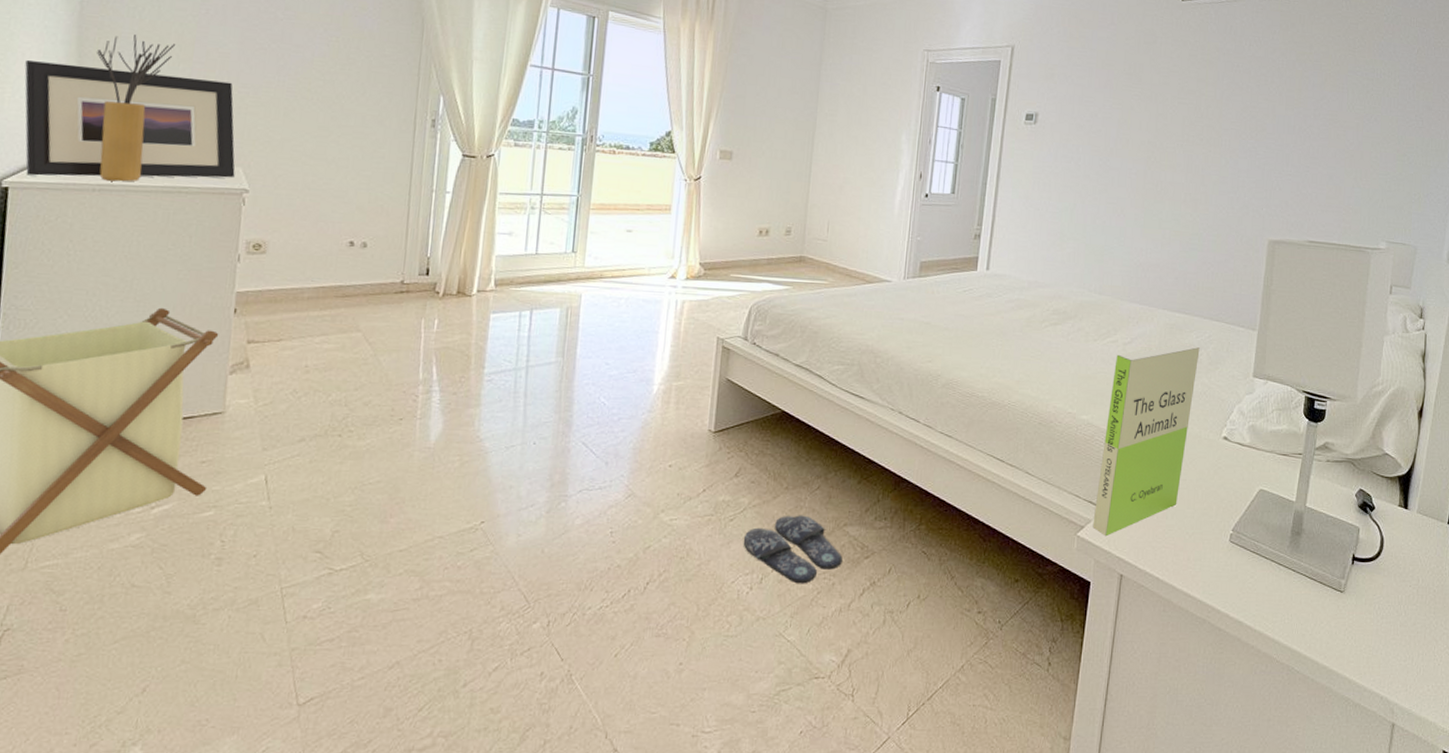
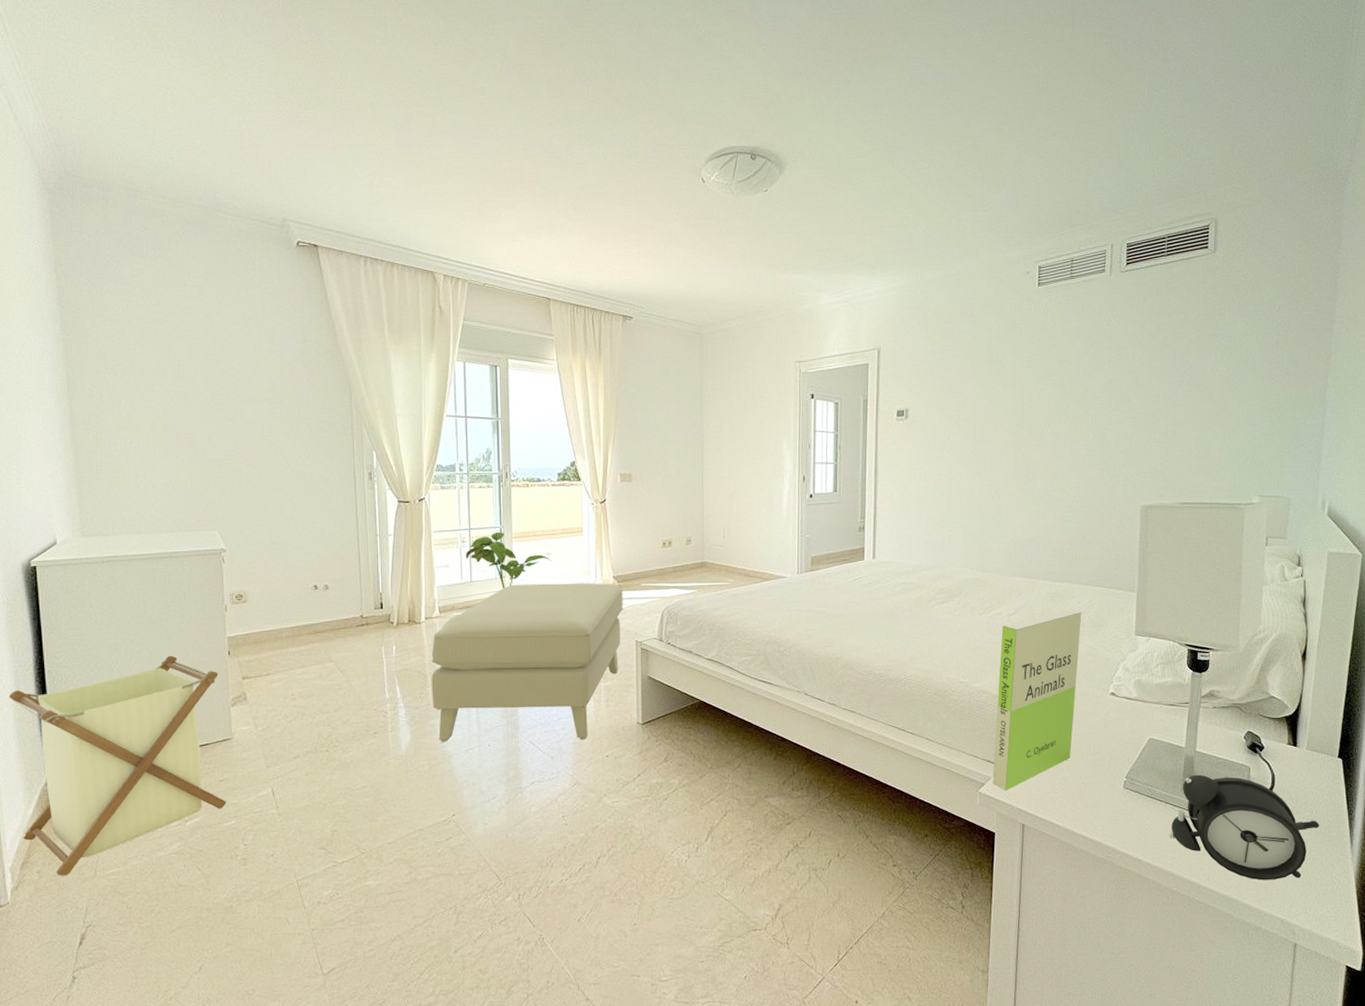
picture frame: present [24,60,236,178] -> none [34,457,213,555]
vase: present [97,35,176,182] -> none [89,426,151,553]
ottoman: none [473,261,709,445] -> present [431,582,623,742]
house plant: none [533,200,631,266] -> present [465,531,551,589]
slippers: present [744,515,843,583] -> none [679,790,767,849]
alarm clock: none [1272,532,1426,653] -> present [1169,774,1320,881]

